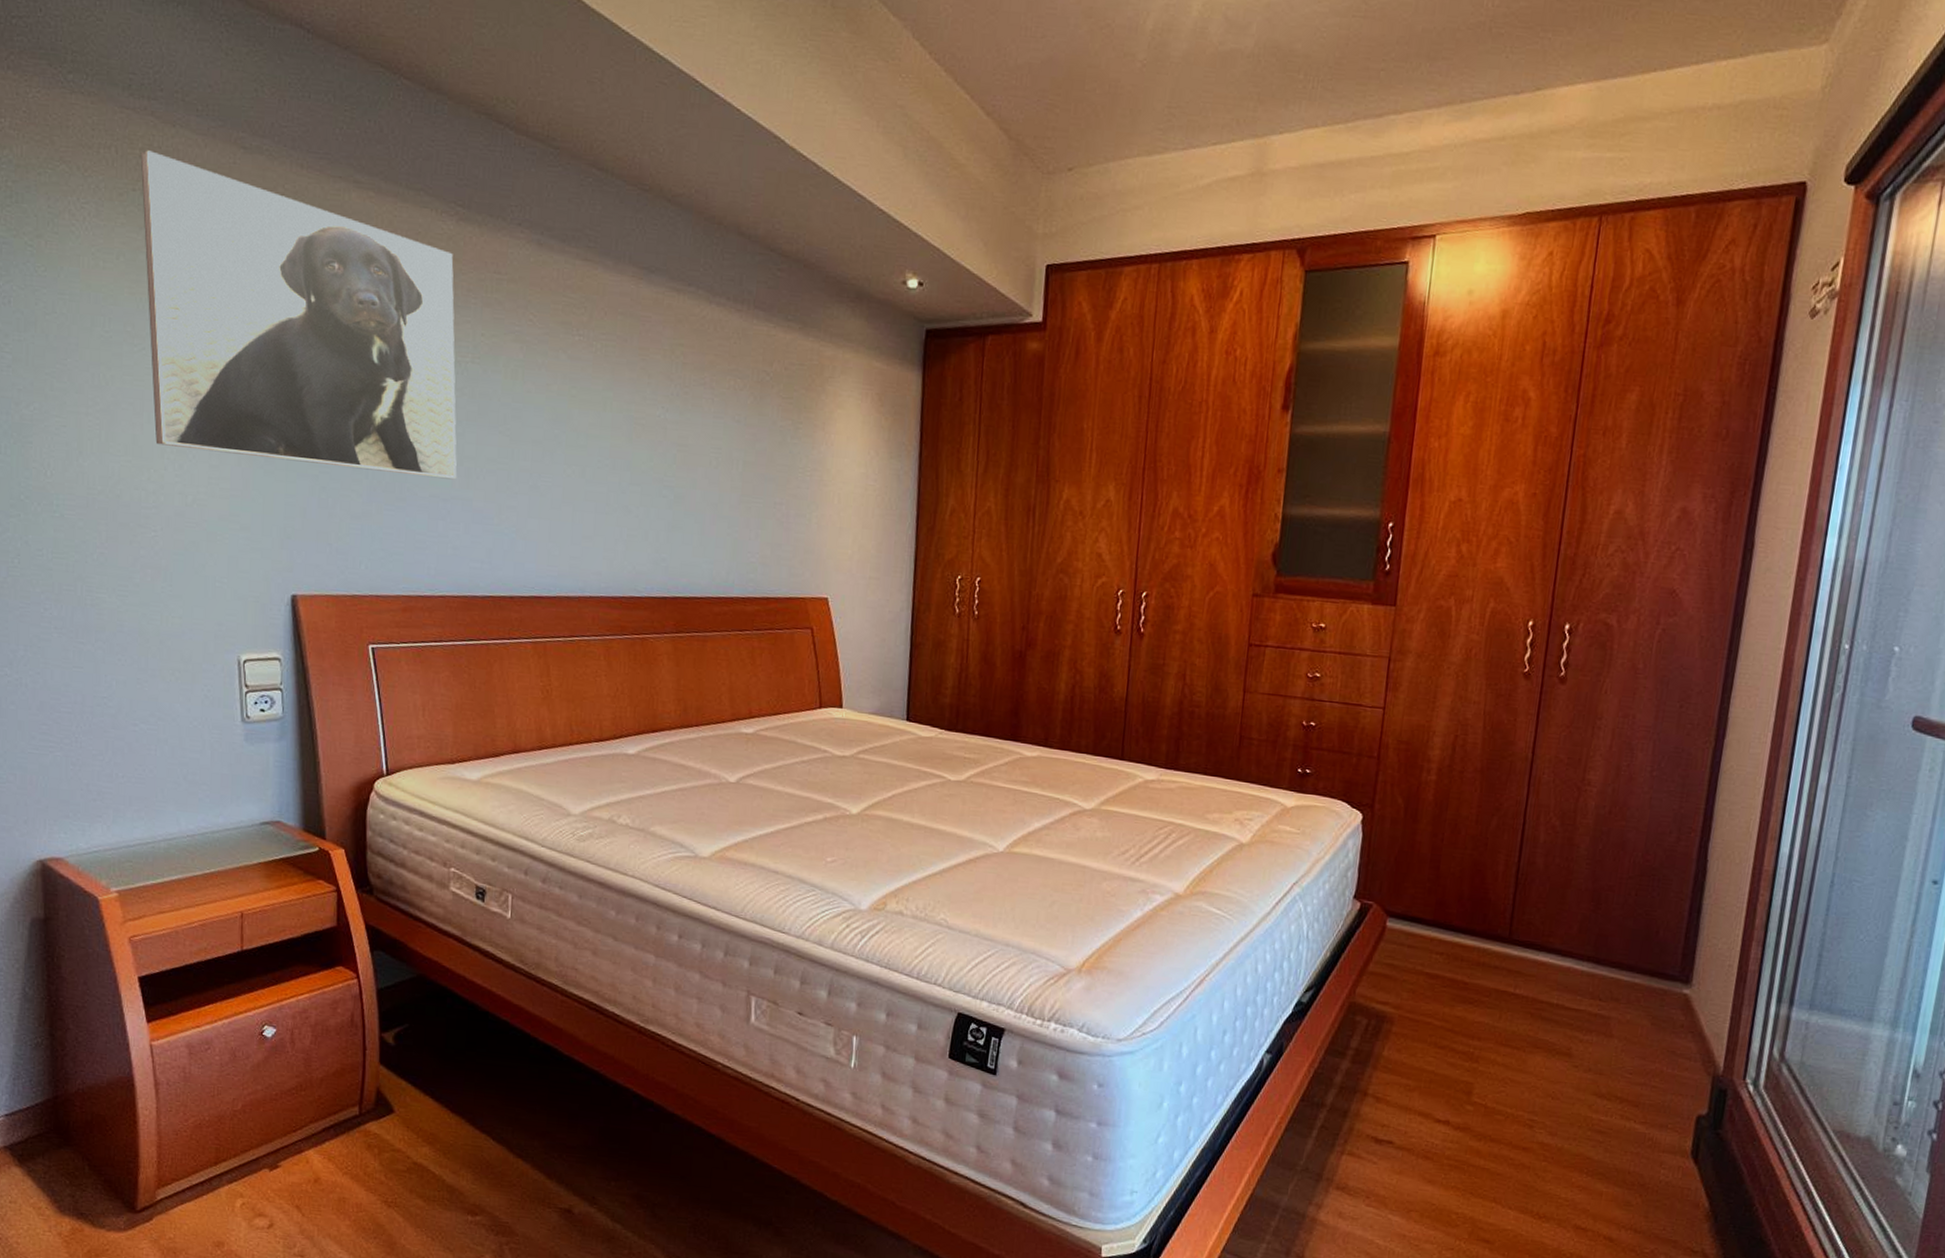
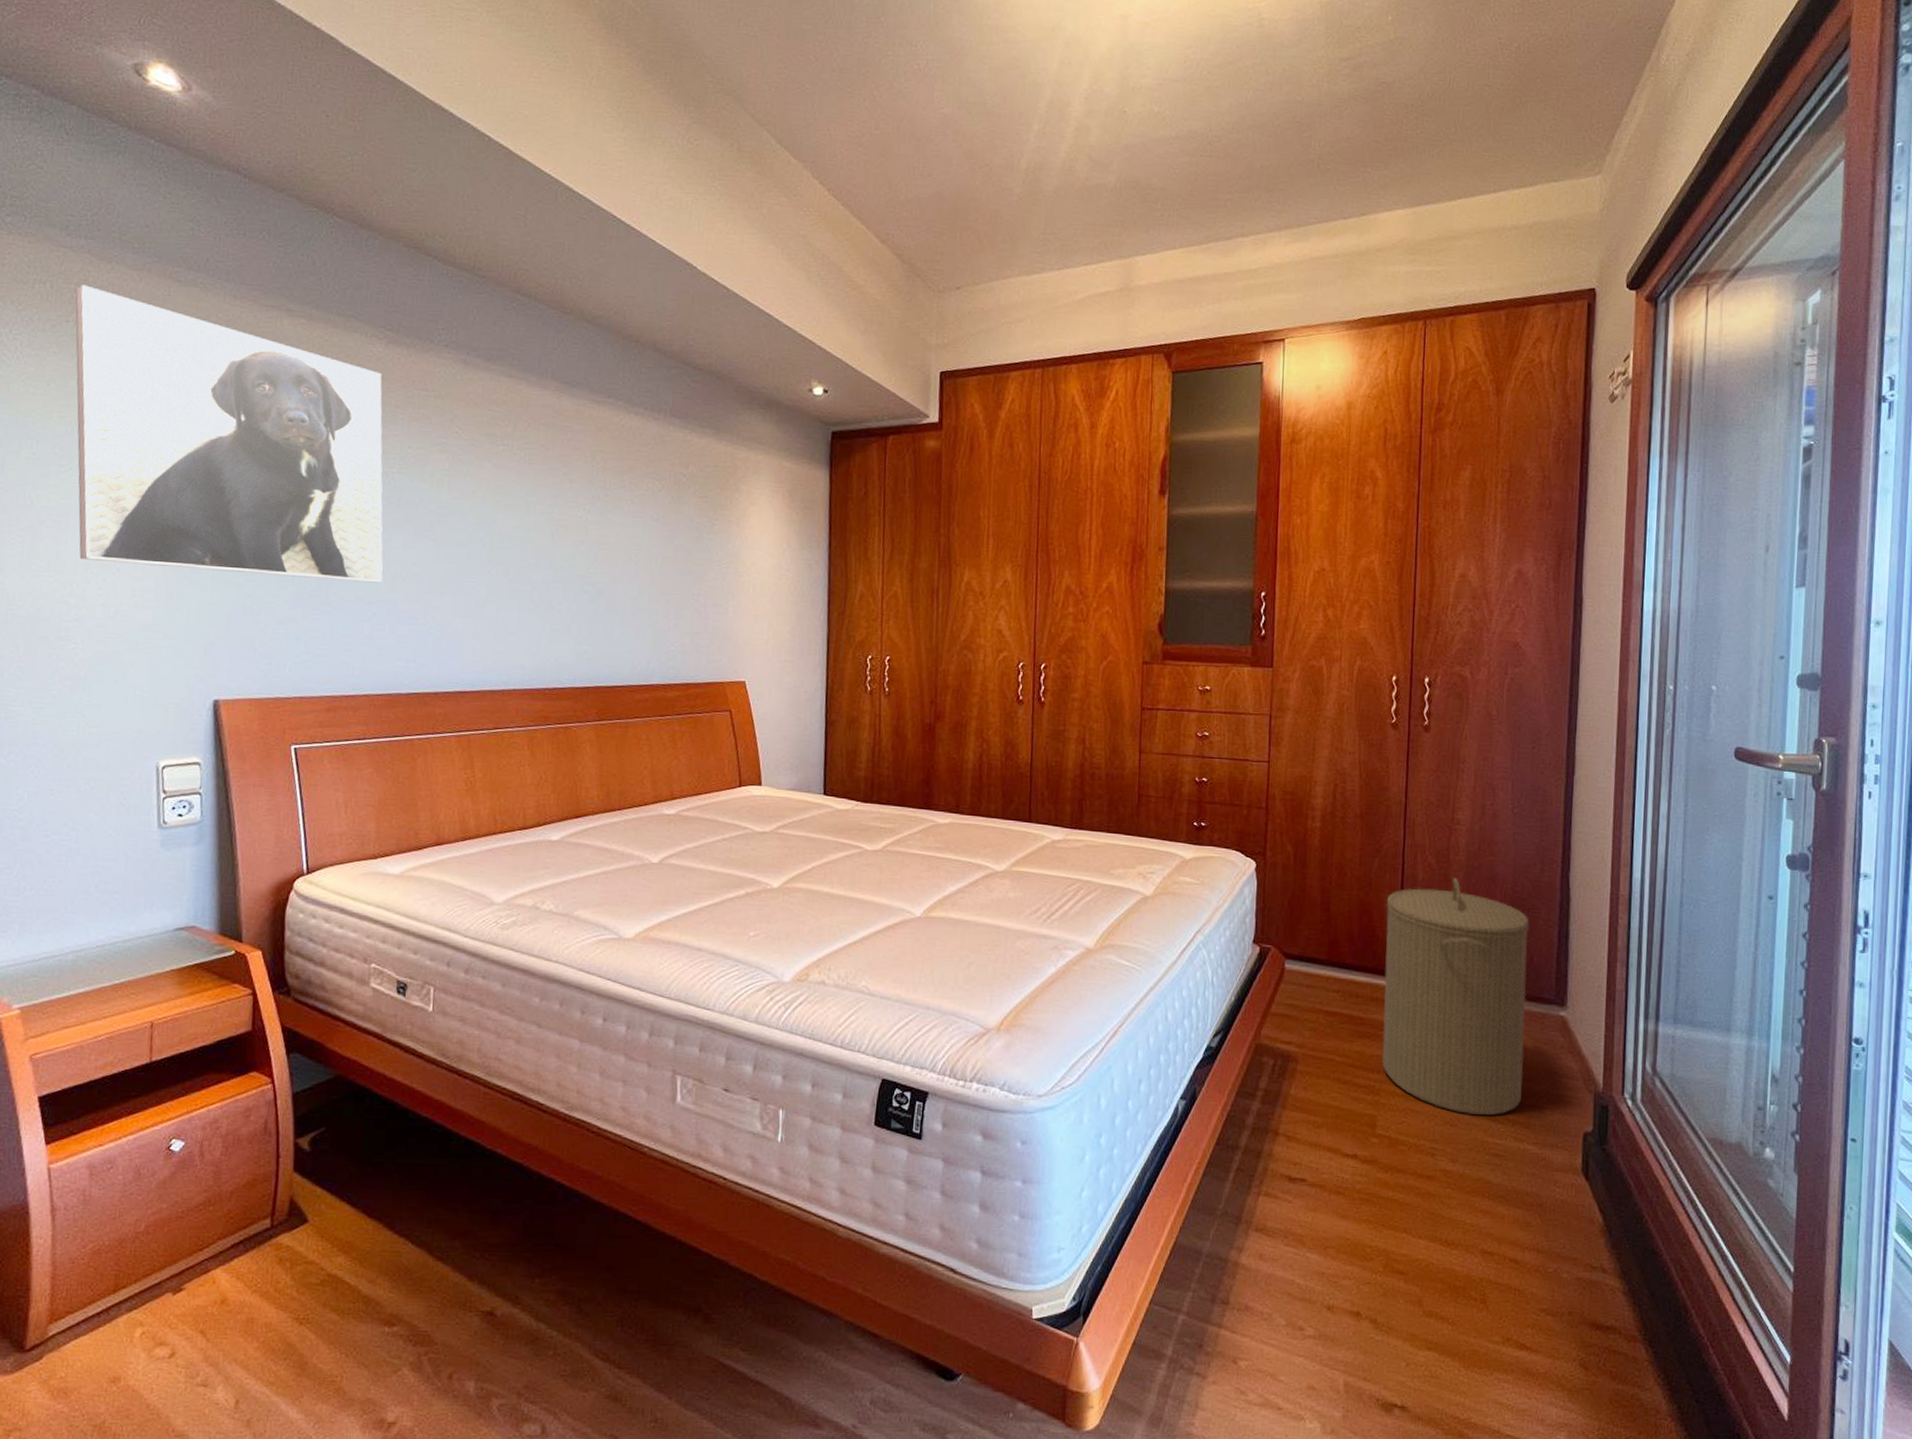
laundry hamper: none [1484,841,1659,1092] -> present [1382,877,1529,1116]

